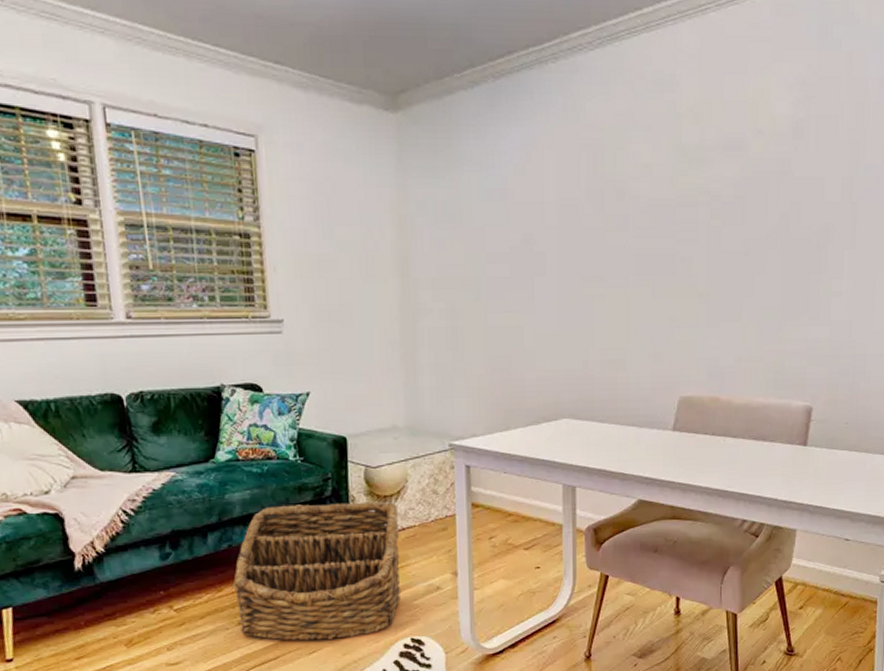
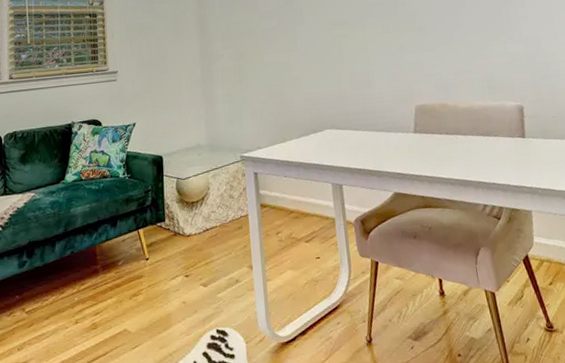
basket: present [232,501,401,641] -> none [73,207,207,337]

